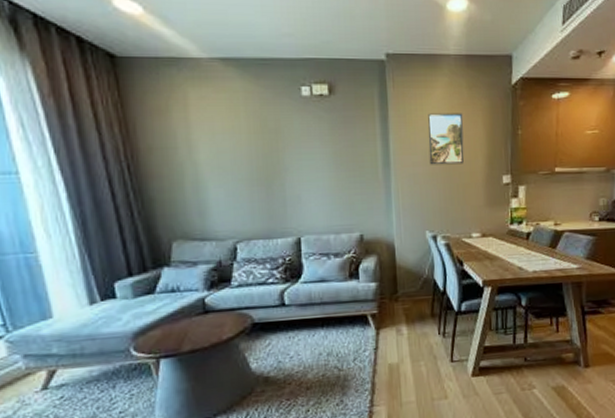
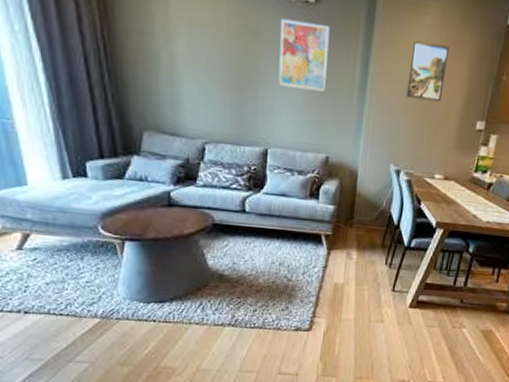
wall art: none [298,114,350,175] -> present [278,19,330,92]

